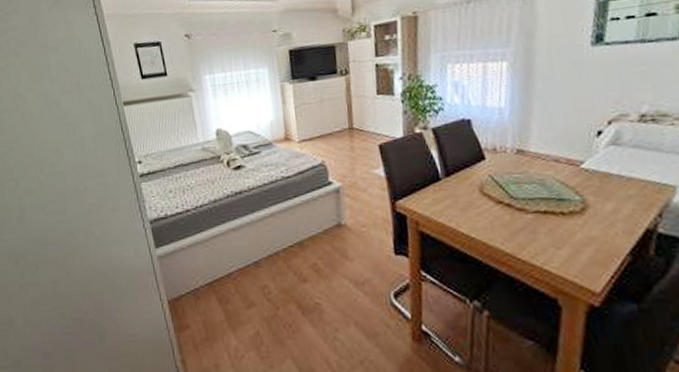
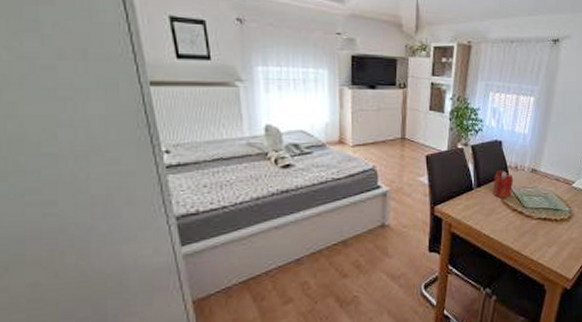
candle: none [466,154,494,189] -> present [493,170,514,198]

